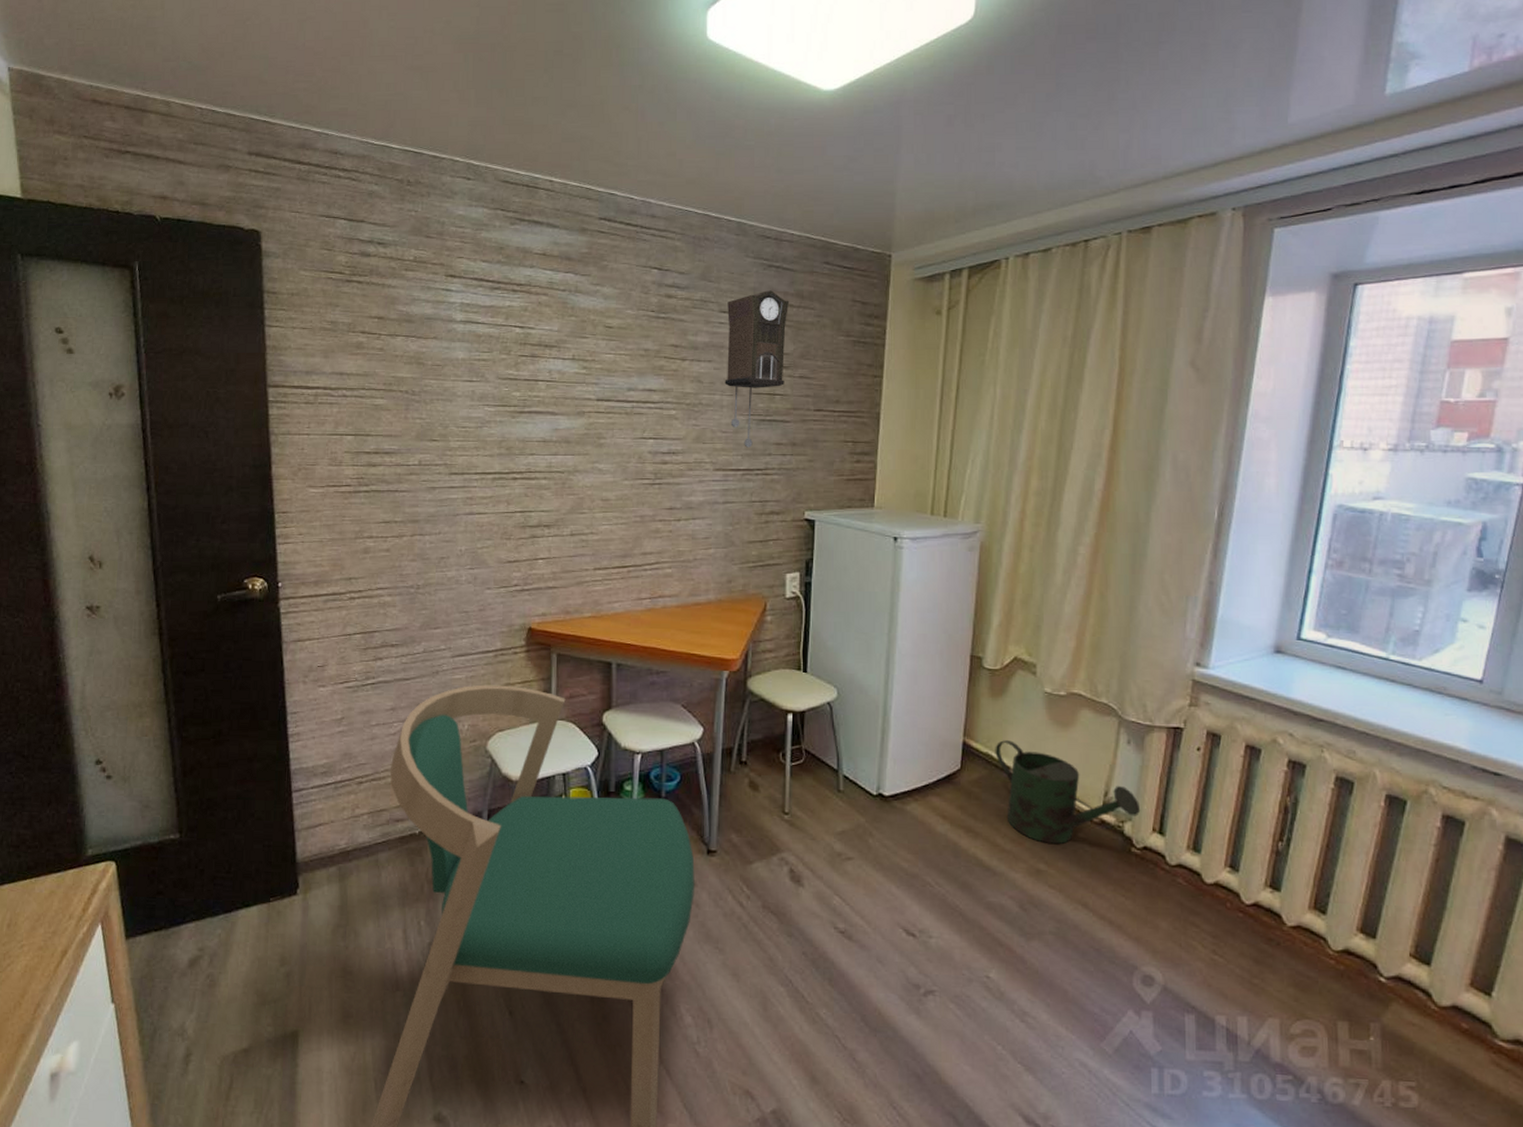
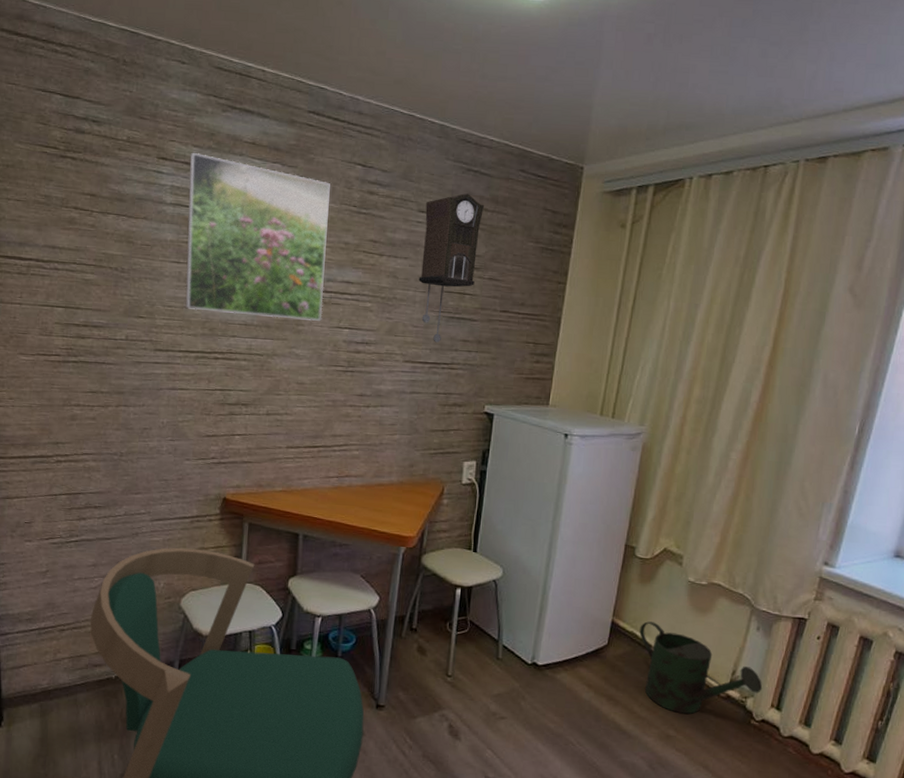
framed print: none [478,267,626,433] -> present [185,152,330,321]

